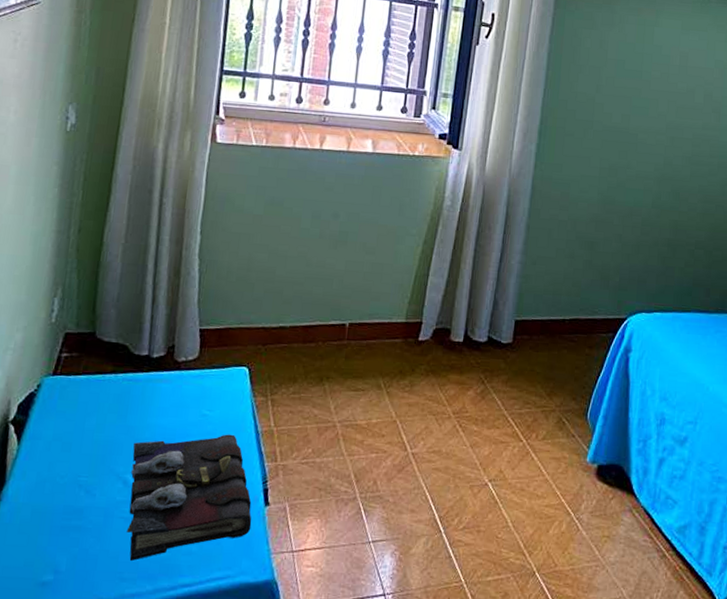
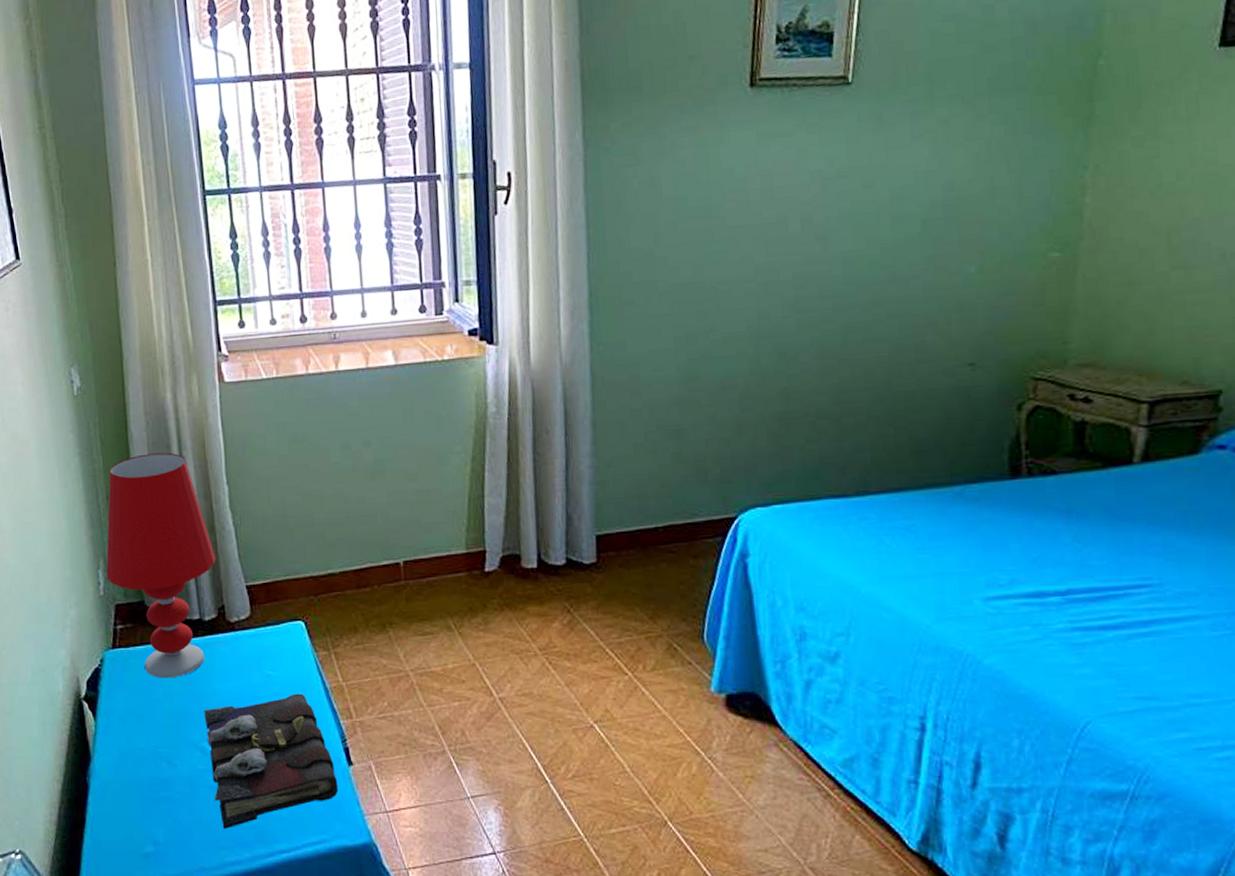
table lamp: none [62,195,176,410] -> present [106,452,216,679]

